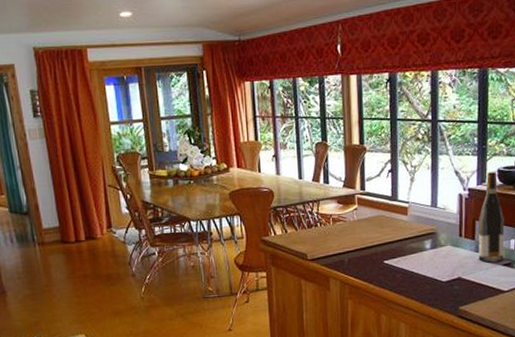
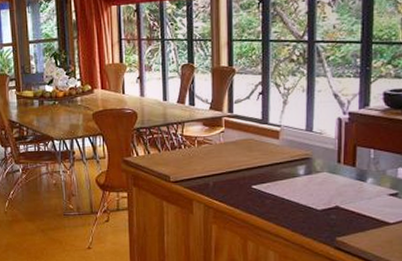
wine bottle: present [478,172,505,263] -> none [359,95,391,192]

